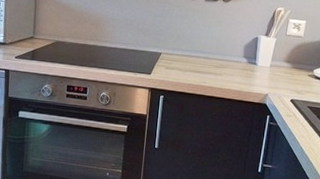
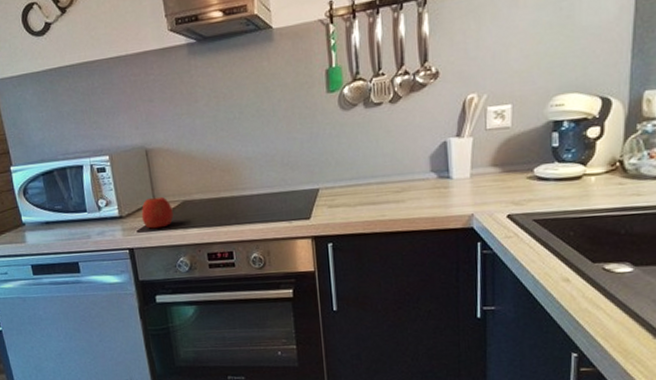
apple: none [21,32,47,59] -> present [141,196,174,229]

